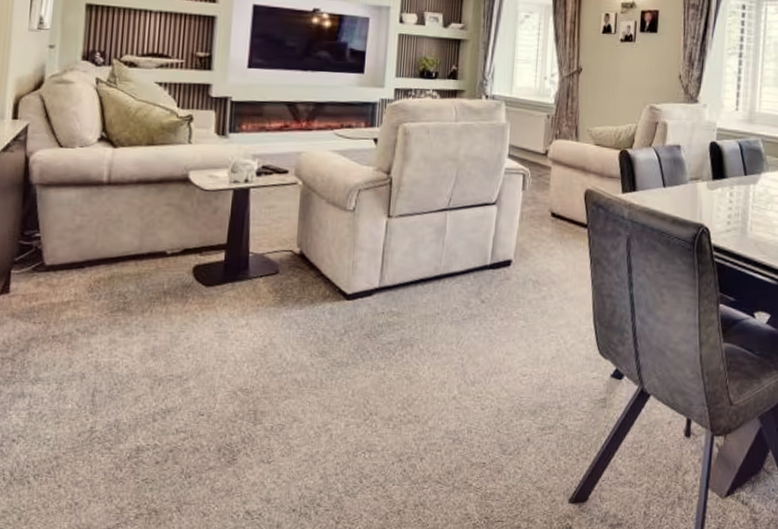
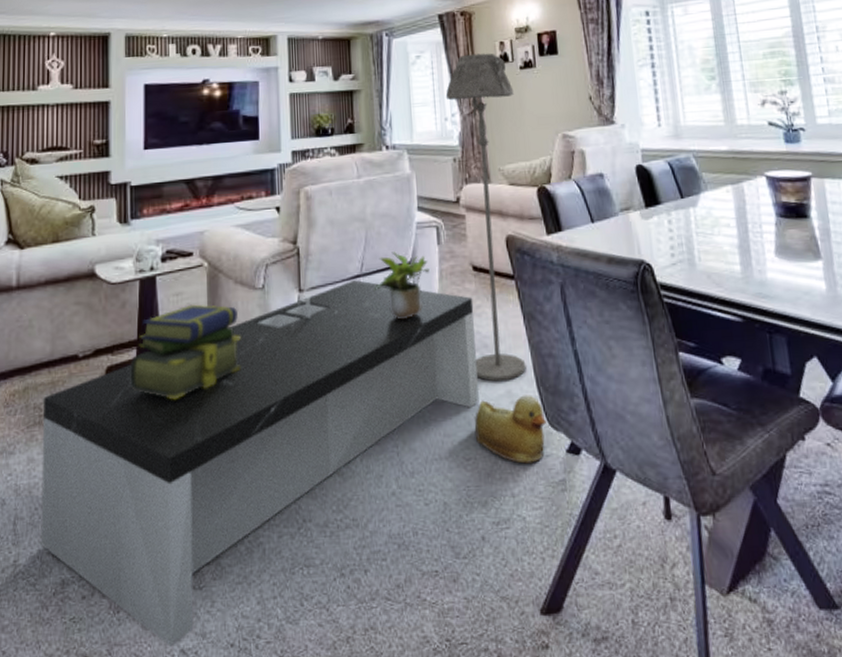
coffee table: none [118,213,548,508] -> present [41,280,479,647]
stack of books: none [216,217,328,301] -> present [130,304,241,400]
potted plant: none [458,192,512,251] -> present [373,252,430,319]
rubber duck: none [533,326,598,383] -> present [474,395,547,464]
floor lamp: none [541,20,612,314] -> present [445,53,526,382]

